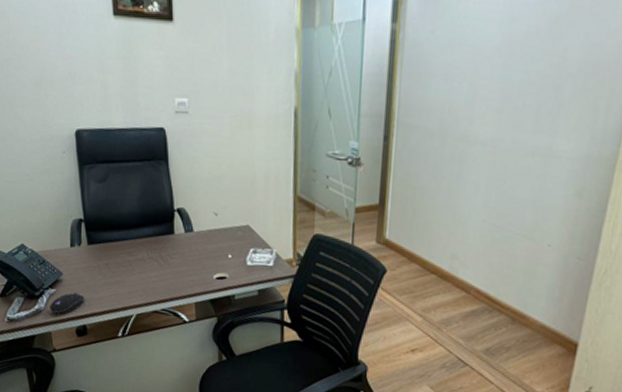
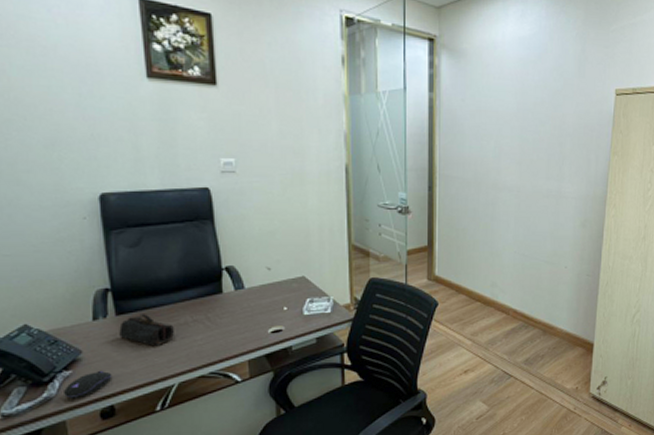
pencil case: none [90,246,133,278] -> present [119,314,174,347]

